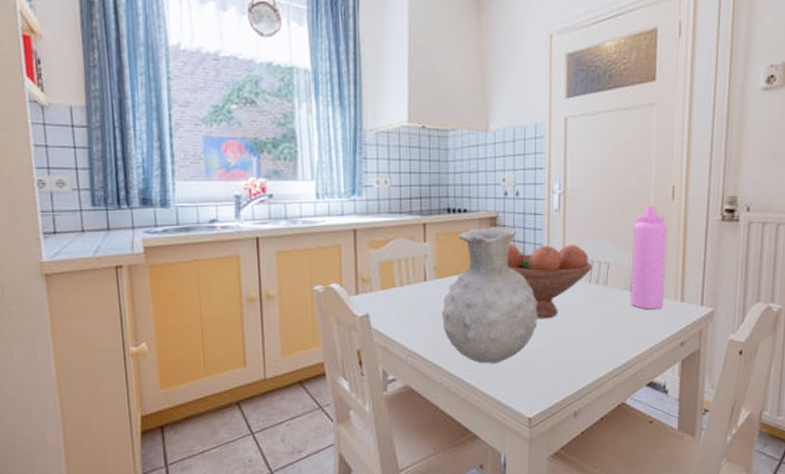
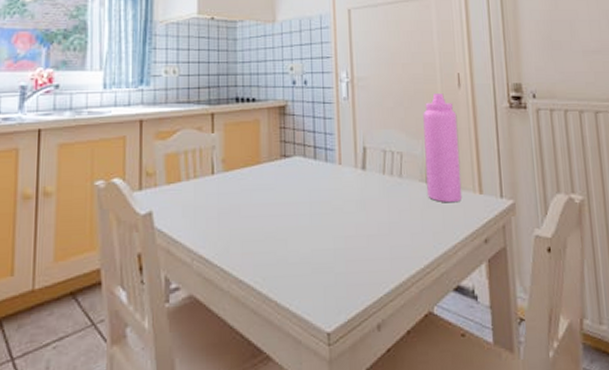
vase: present [441,227,538,364] -> none [229,116,332,268]
fruit bowl: present [506,243,592,319] -> none [297,133,385,215]

